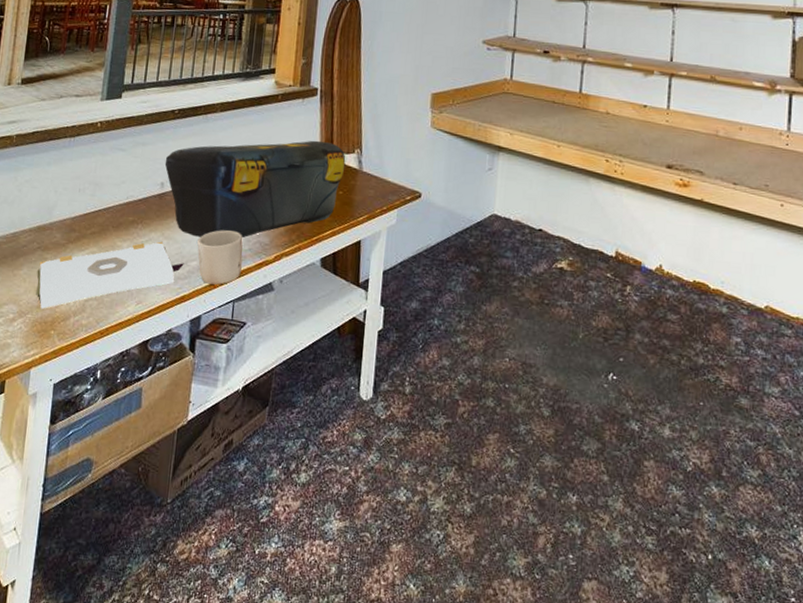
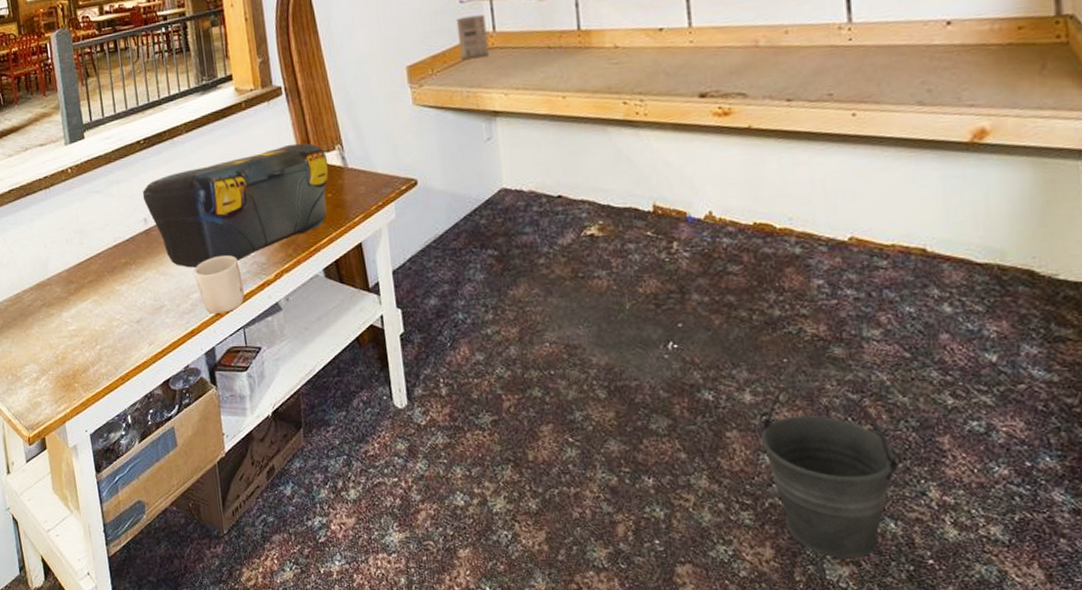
clipboard: present [36,241,184,309] -> none [47,278,186,364]
paint can: none [478,62,506,100] -> present [456,14,489,61]
bucket: none [671,425,783,591] -> present [758,383,904,559]

